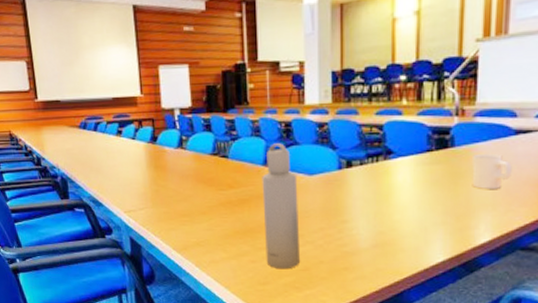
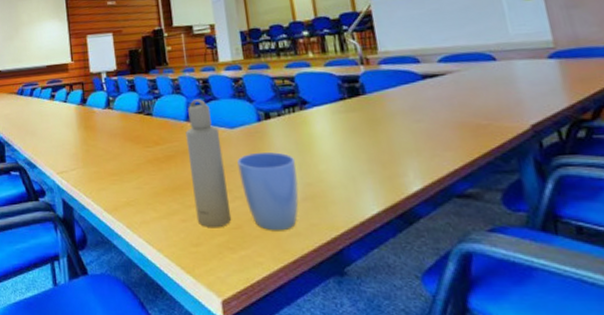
cup: none [313,201,371,274] -> present [237,152,299,231]
cup: present [472,153,512,190] -> none [386,98,429,135]

